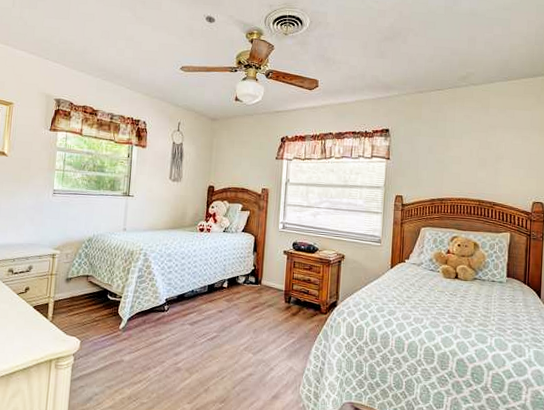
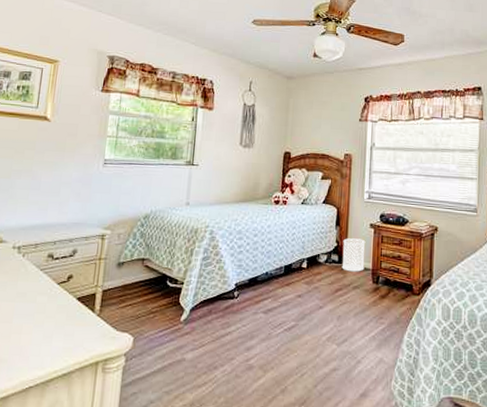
wastebasket: none [258,263,280,293] -> present [342,238,366,272]

